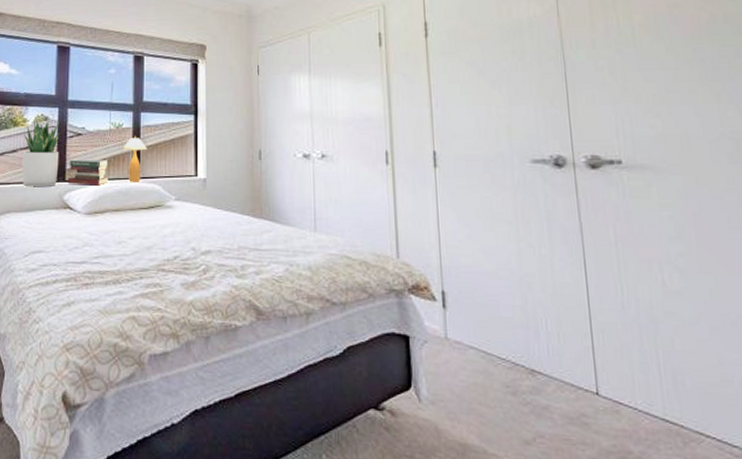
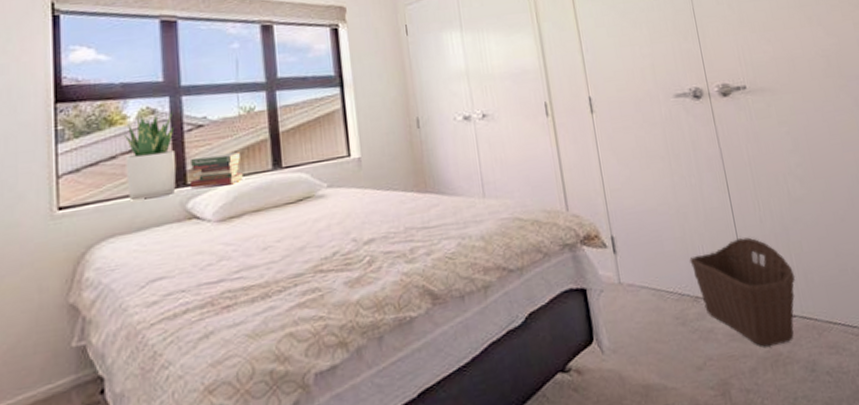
table lamp: present [122,134,148,182] -> none [256,117,289,175]
wicker basket: none [529,320,659,442] -> present [689,237,795,347]

